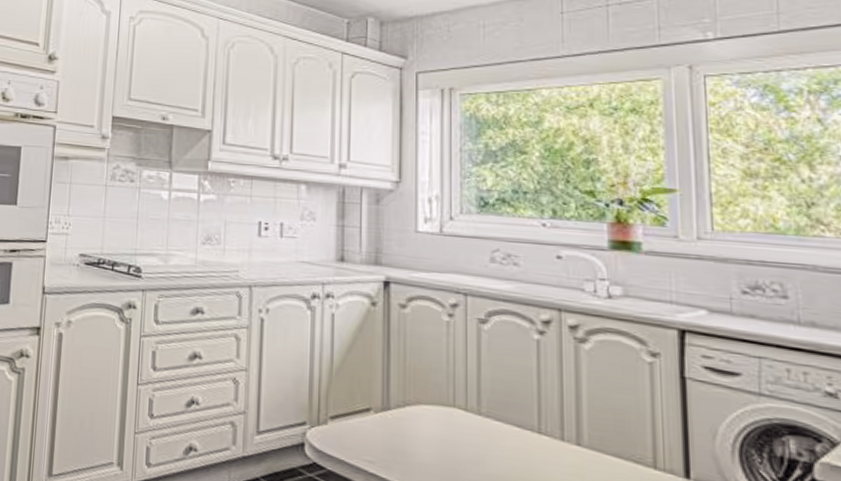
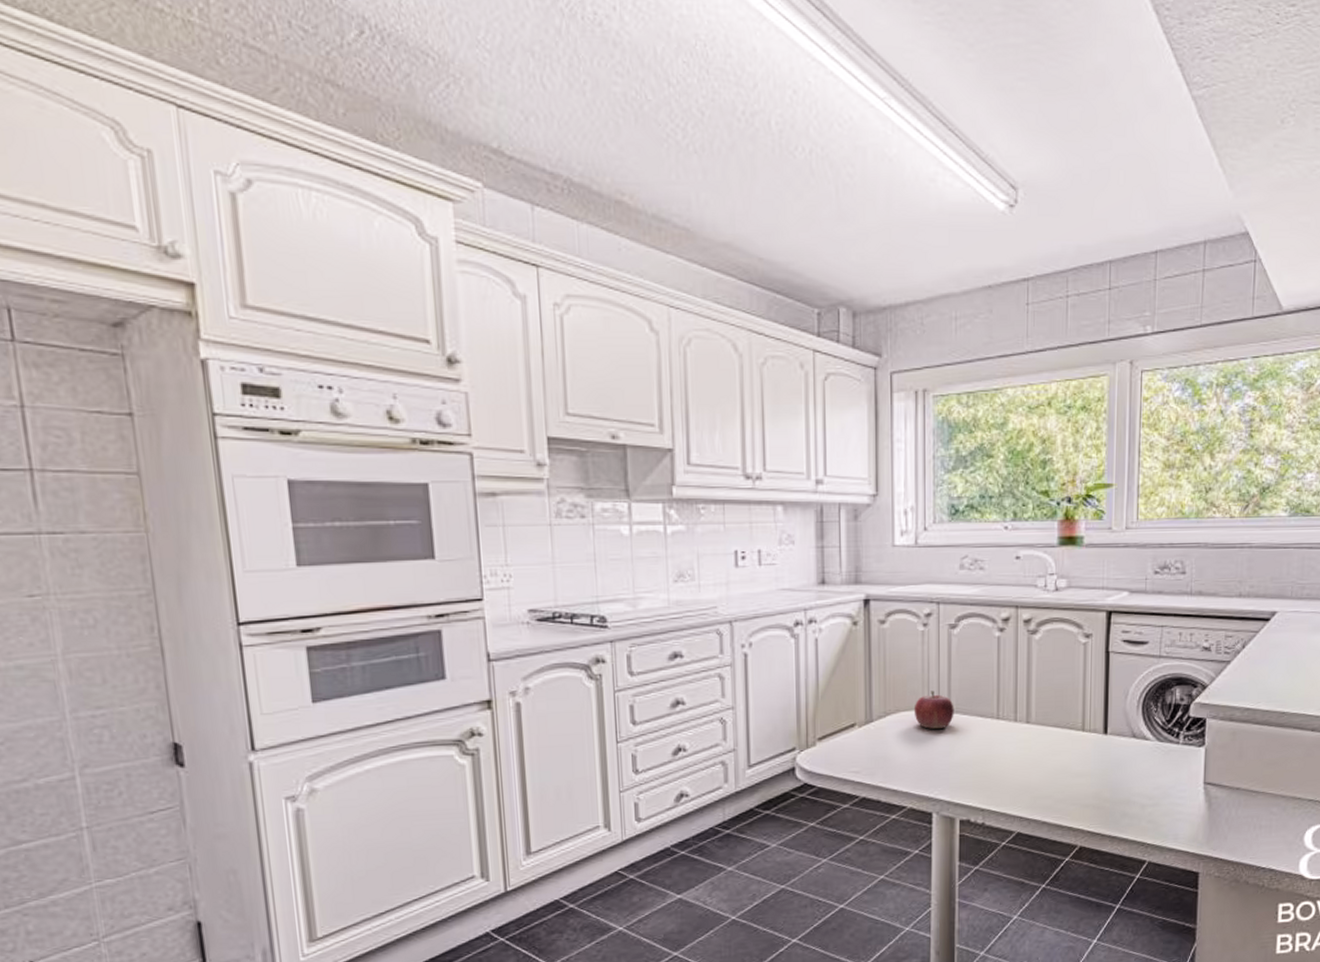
fruit: none [437,387,485,432] -> present [914,690,954,729]

